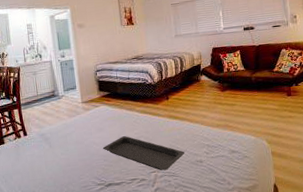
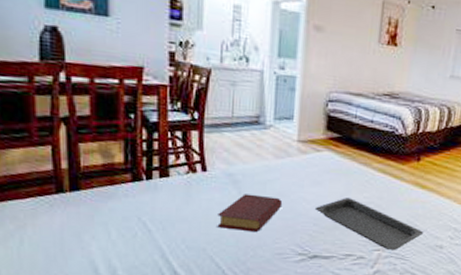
book: none [39,145,80,174] -> present [217,194,283,233]

